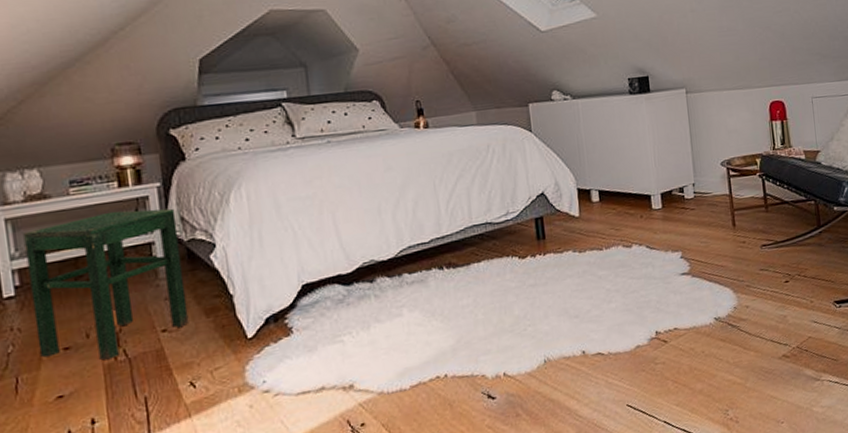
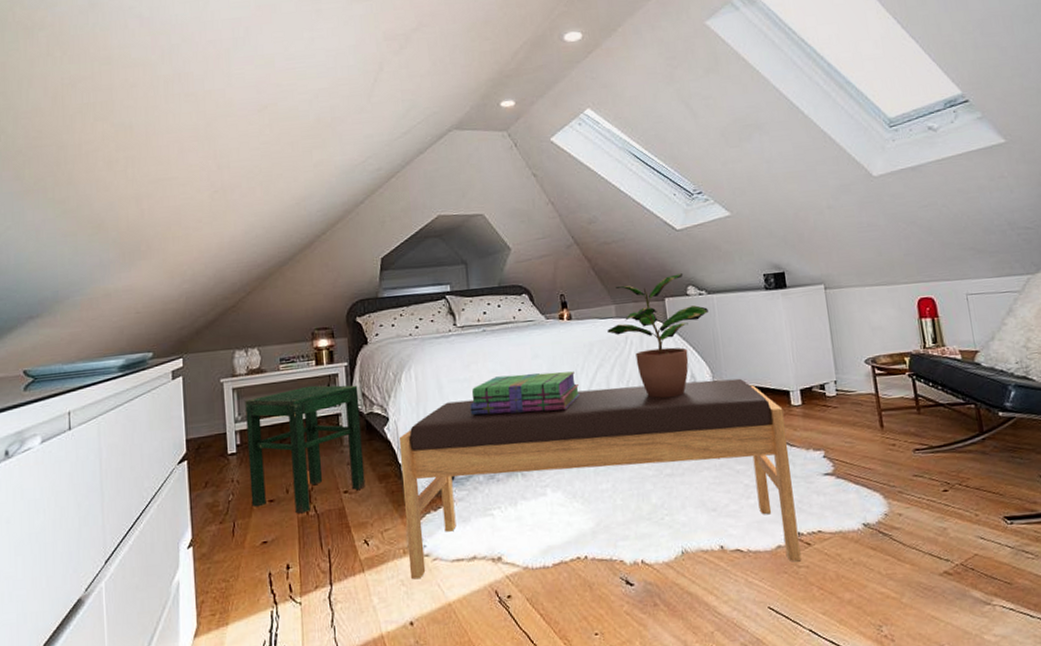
bench: none [228,184,659,419] -> present [399,378,802,580]
stack of books: none [313,183,438,236] -> present [470,371,580,416]
potted plant: none [468,77,573,208] -> present [607,273,708,398]

